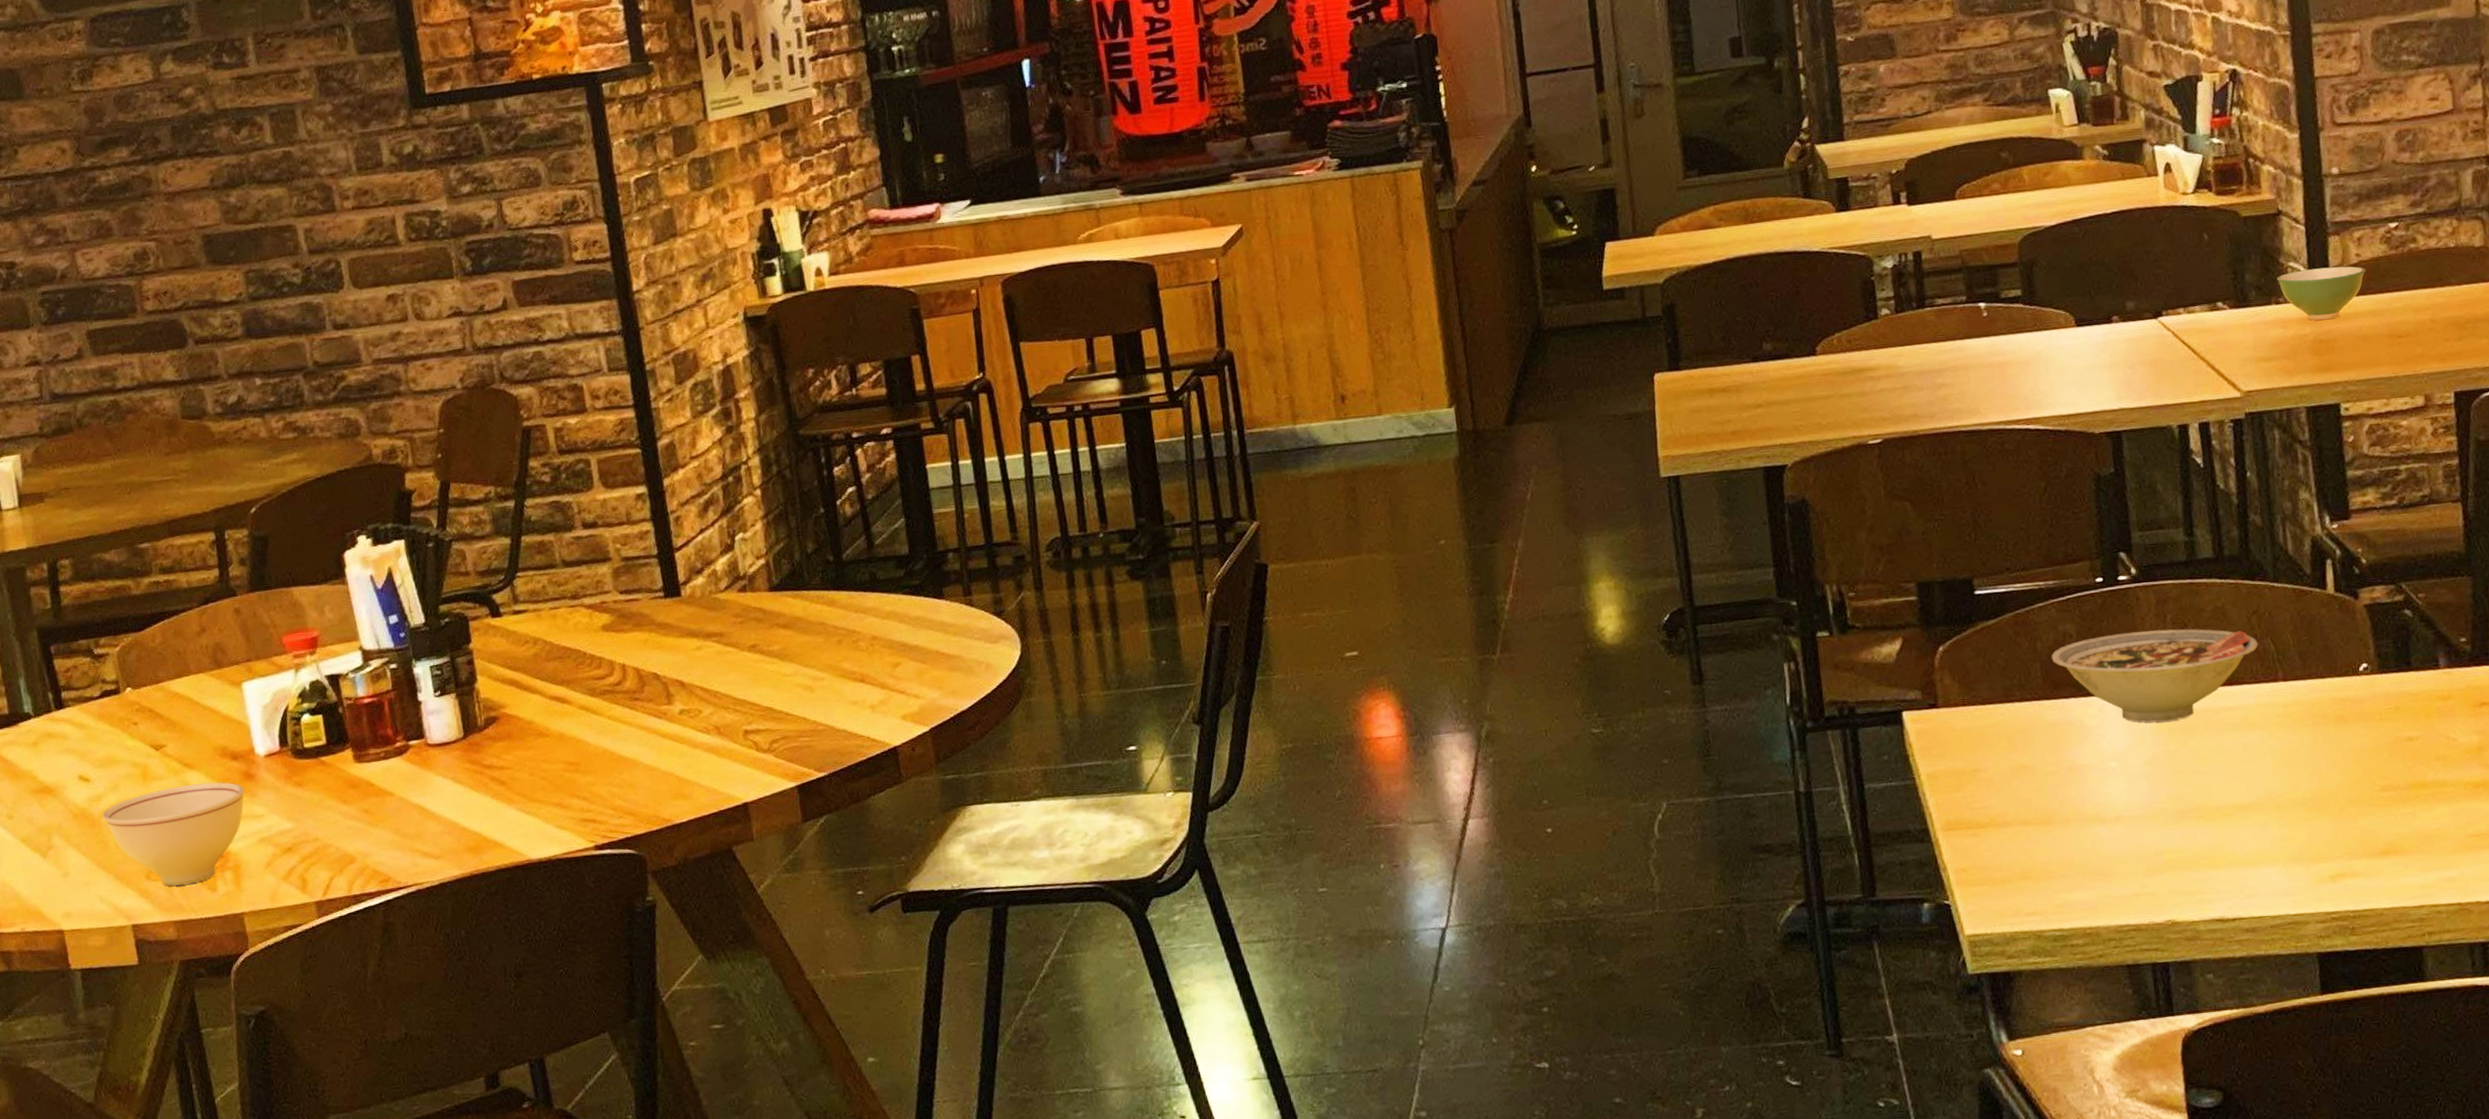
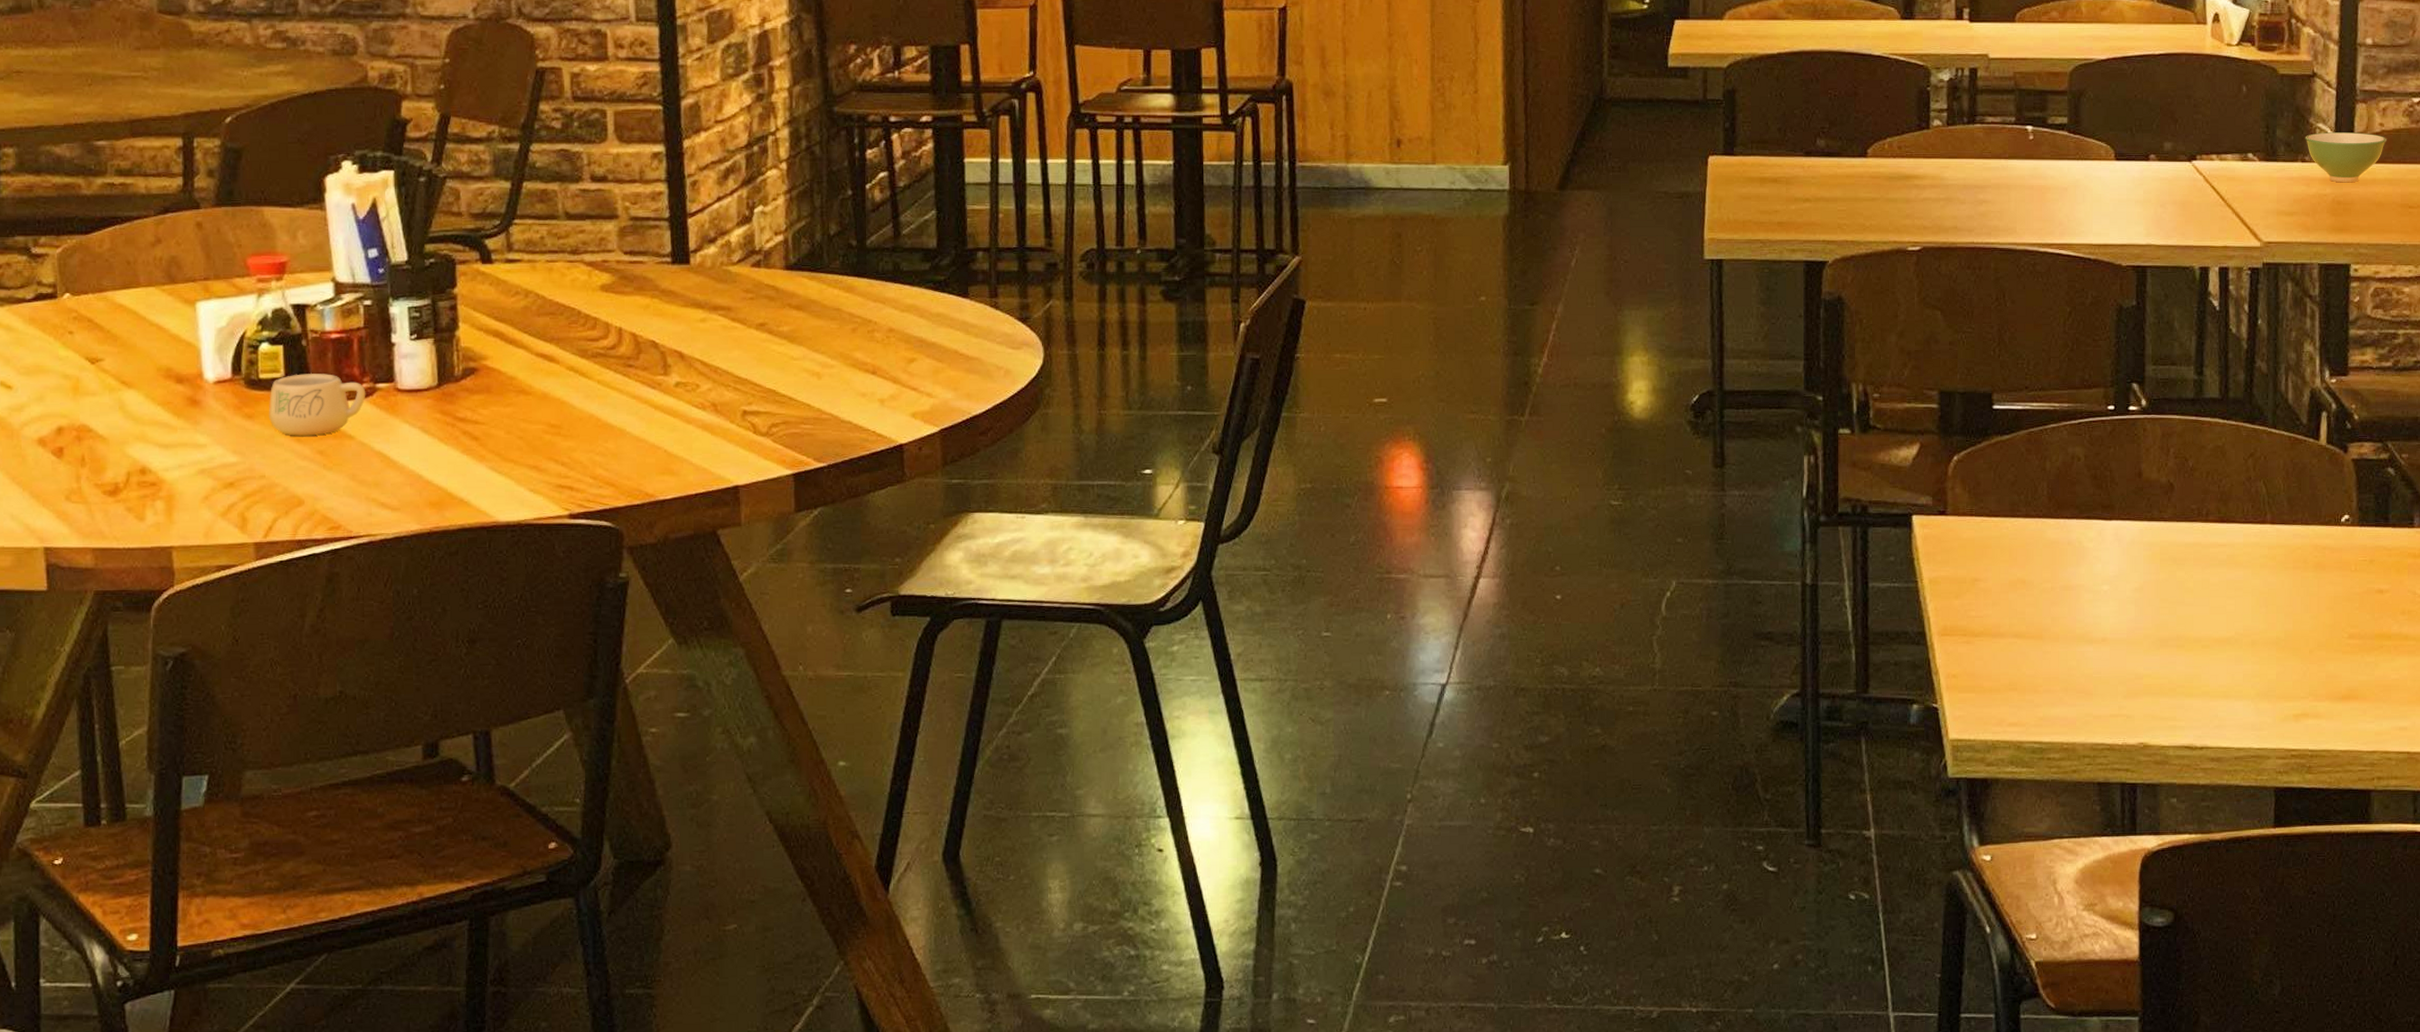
bowl: present [102,782,245,886] -> none [22,404,187,510]
teacup: none [315,737,401,798] -> present [268,374,366,436]
soup bowl: present [2051,628,2258,722] -> none [2058,461,2251,551]

